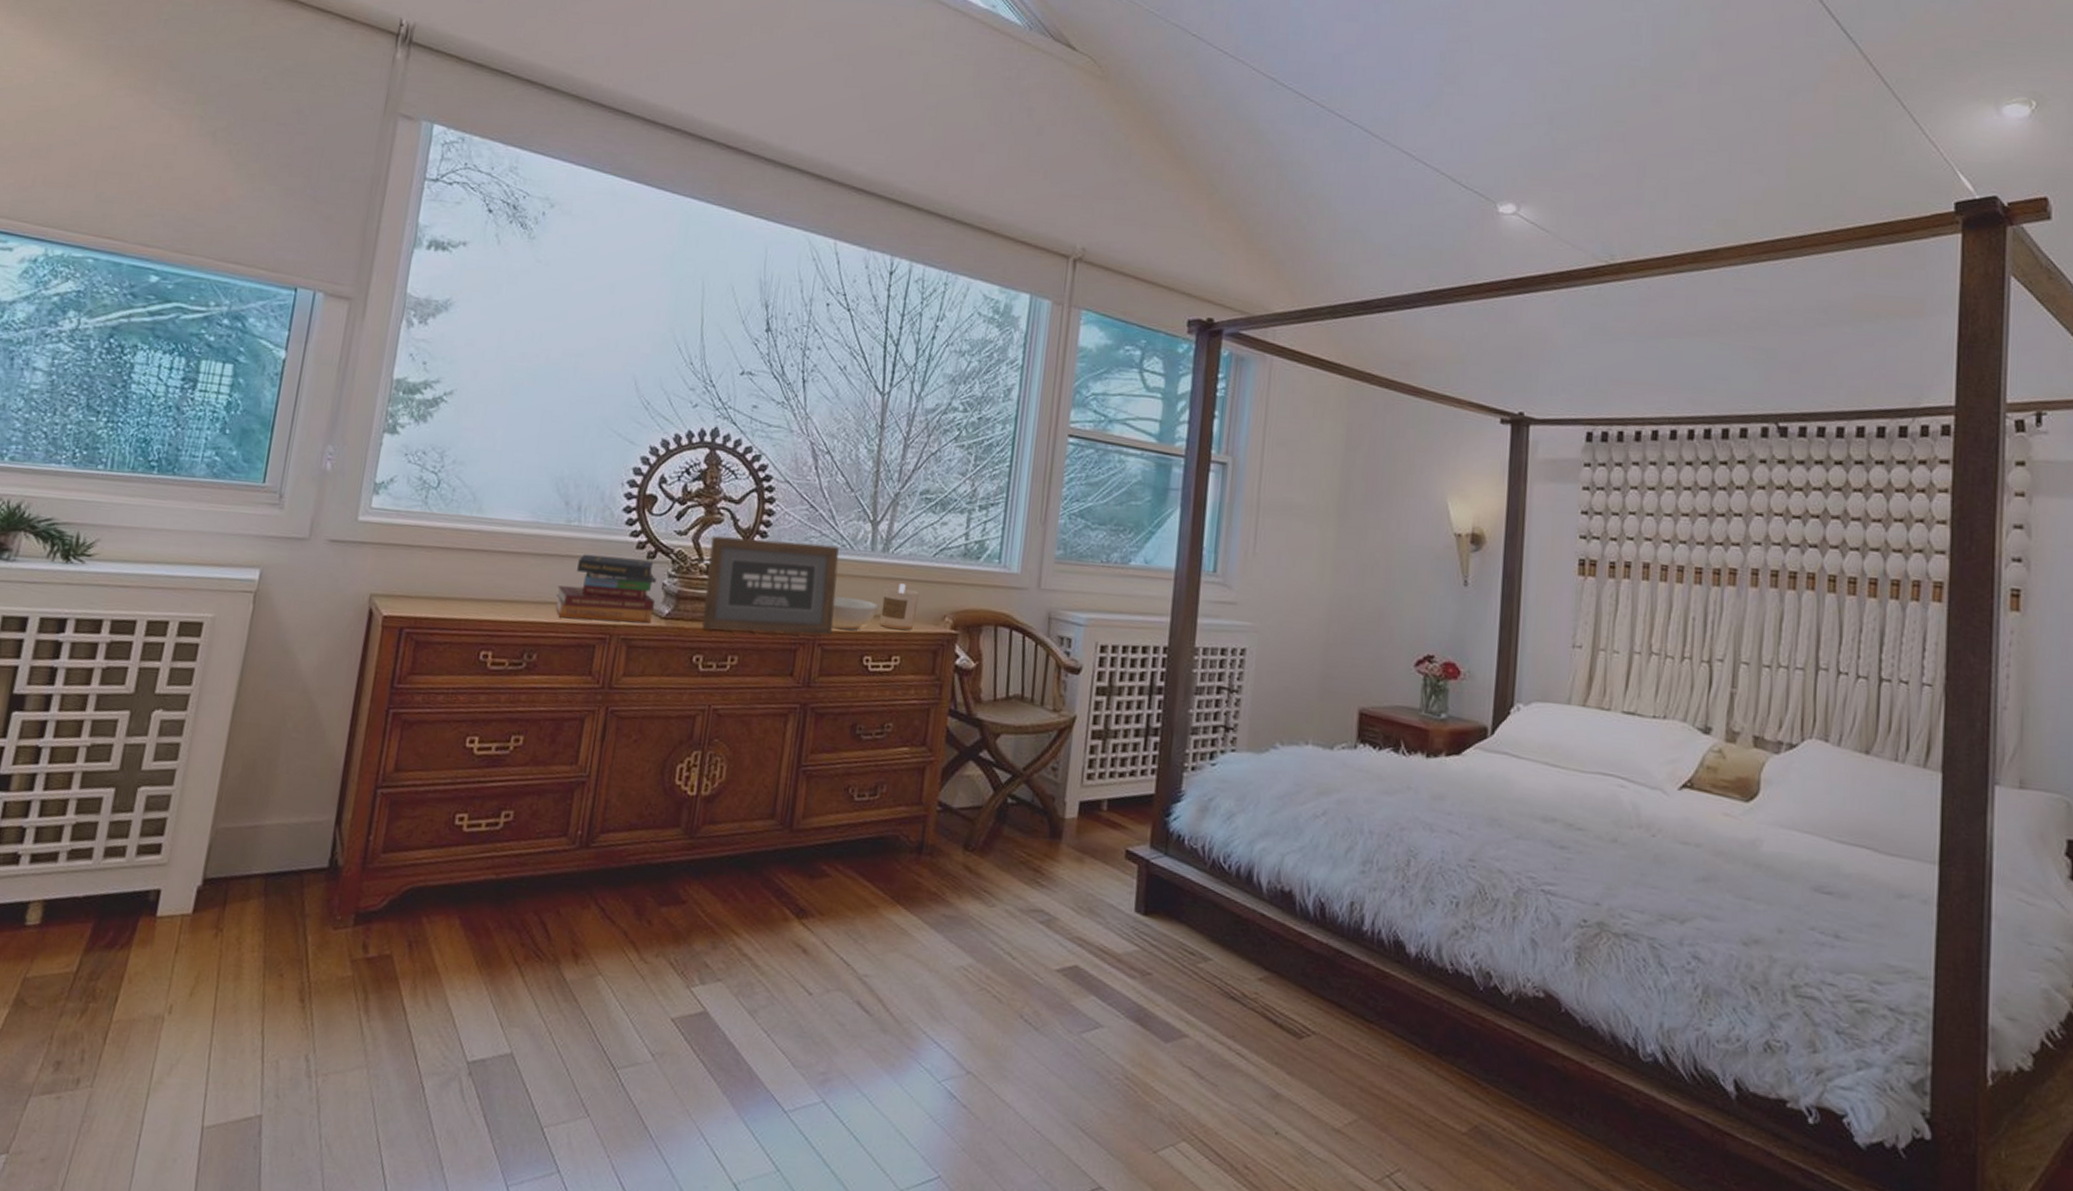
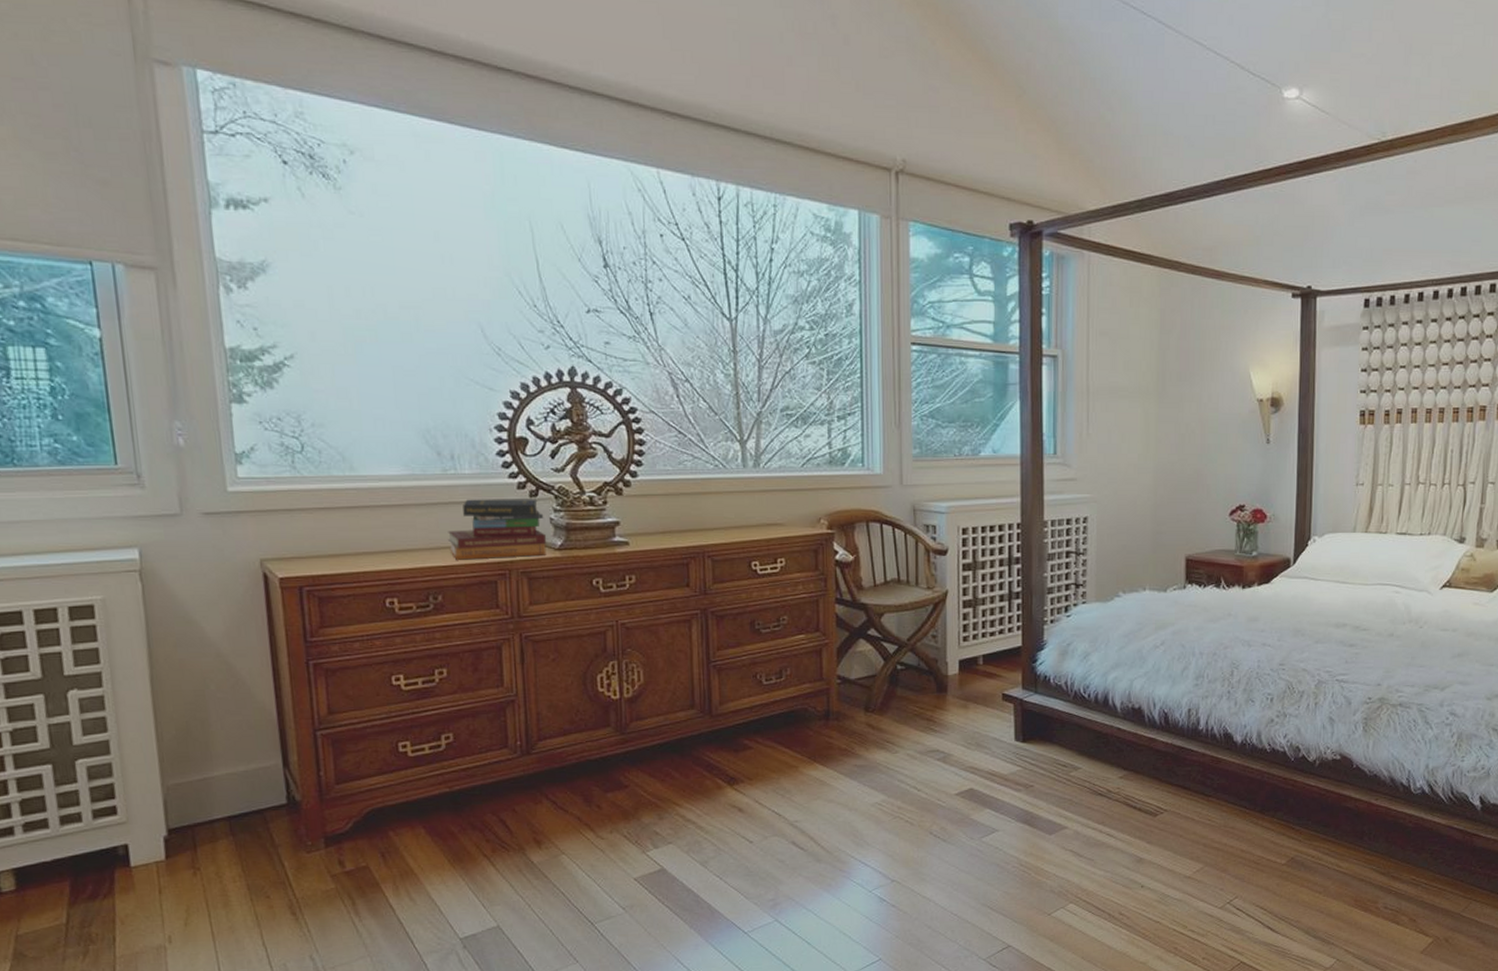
picture frame: present [702,535,839,636] -> none [588,467,720,555]
bowl: present [831,595,879,631] -> none [715,511,758,541]
candle: present [878,583,919,631] -> none [760,494,794,535]

